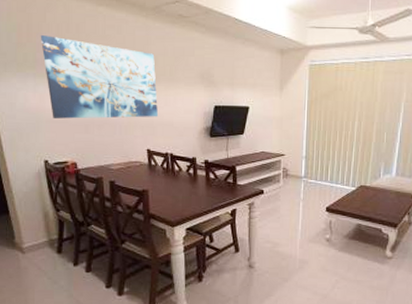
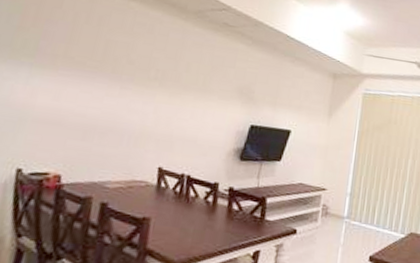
wall art: present [40,34,159,119] -> none [42,21,188,131]

